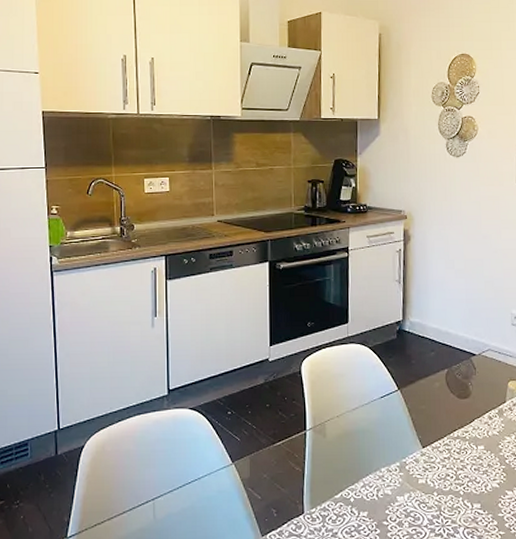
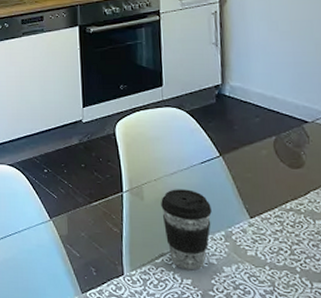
coffee cup: none [342,424,389,503] -> present [161,189,212,271]

